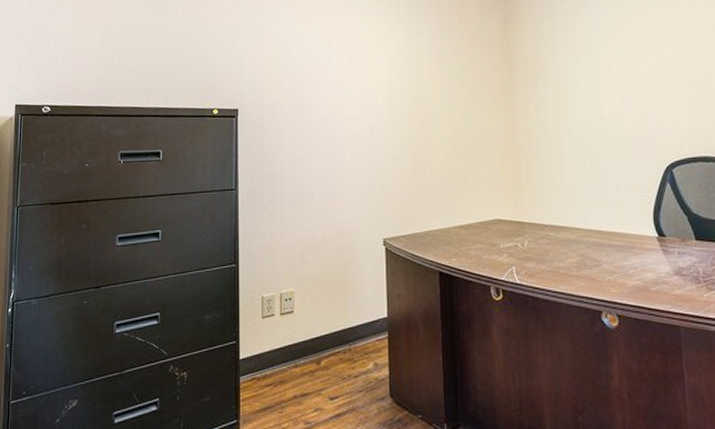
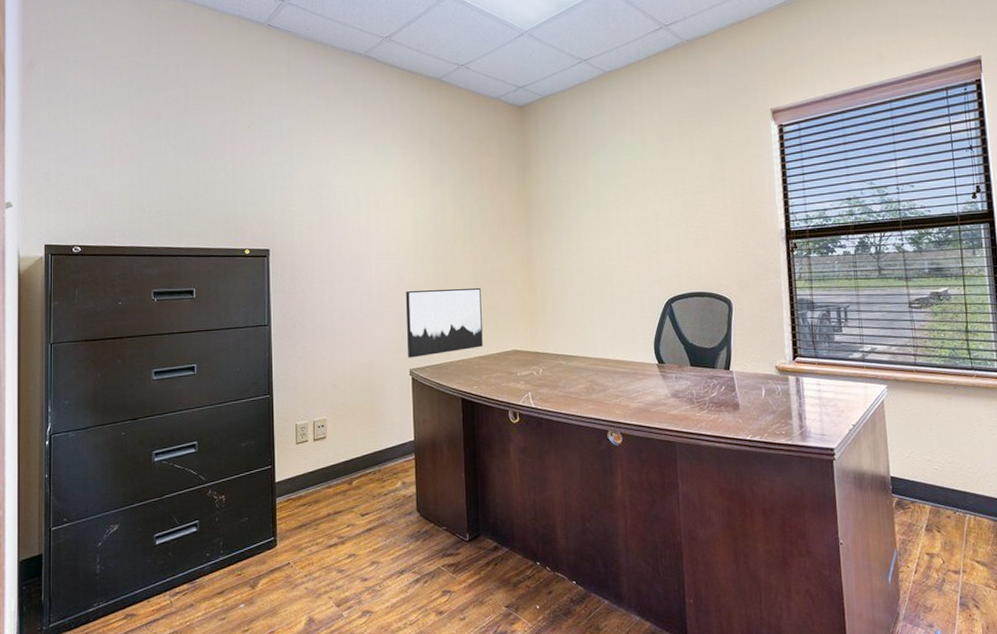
wall art: none [380,151,462,227] -> present [406,288,483,358]

